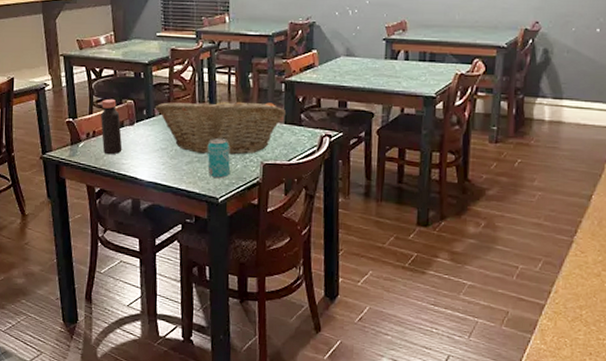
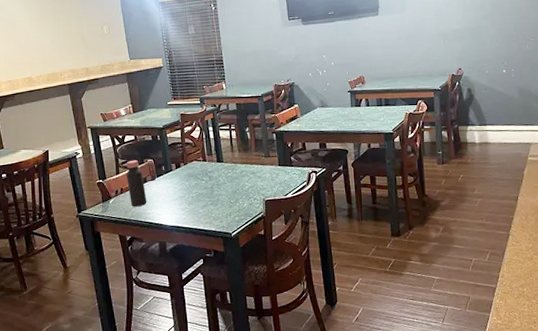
fruit basket: present [155,97,285,155] -> none [171,149,278,198]
beverage can: present [207,138,231,179] -> none [218,183,239,217]

